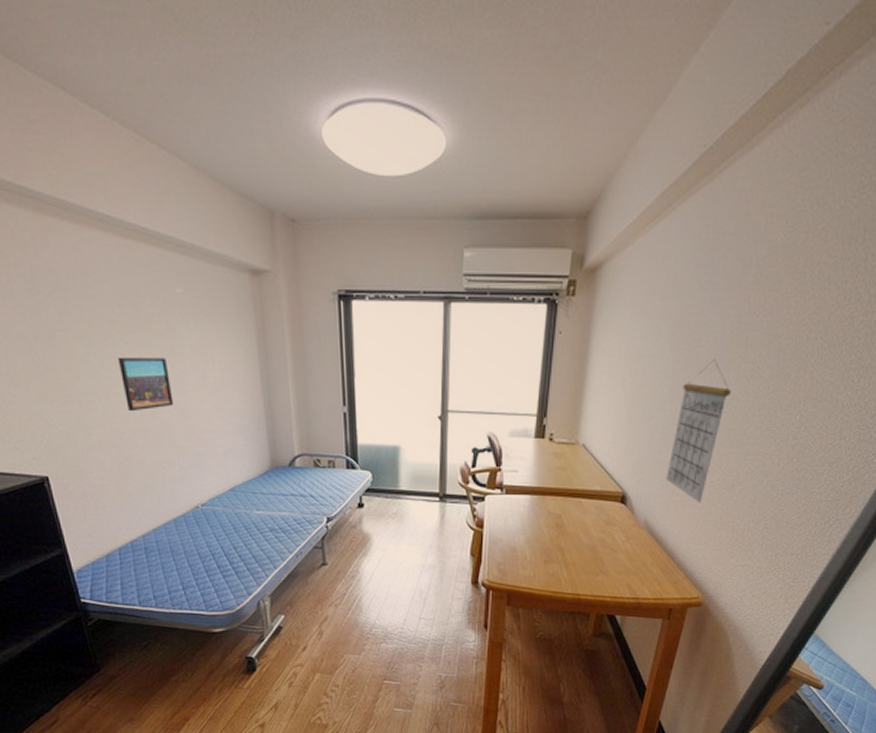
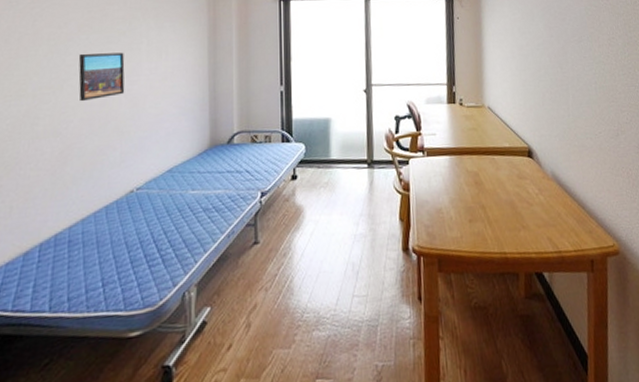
calendar: present [666,358,731,503] -> none [559,32,597,152]

